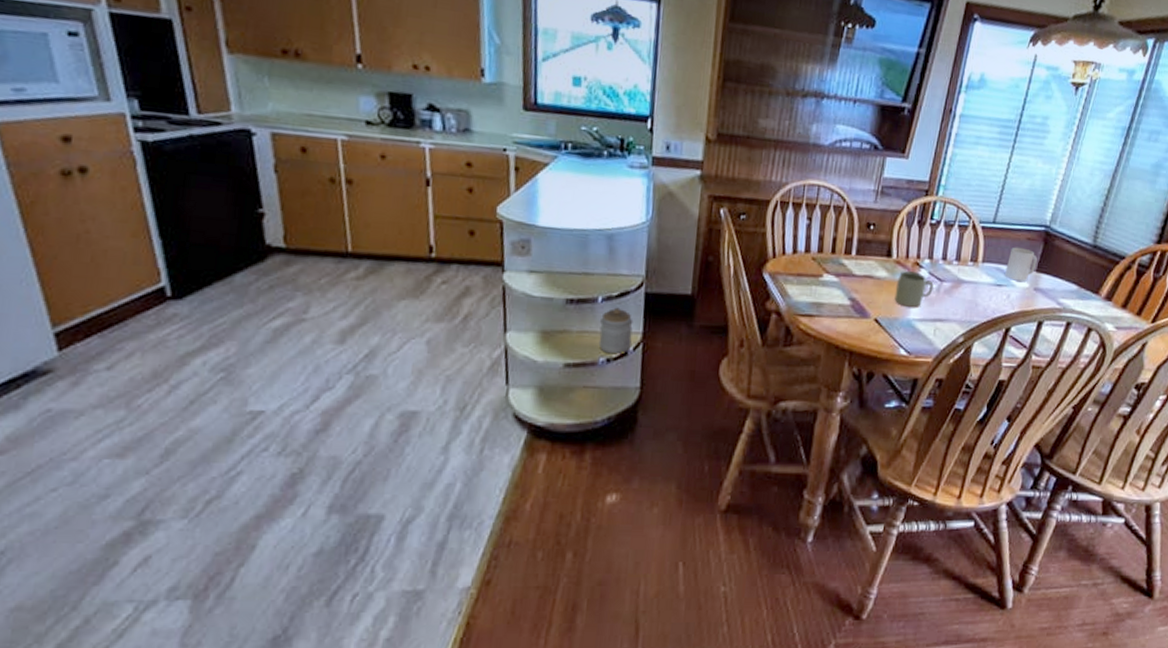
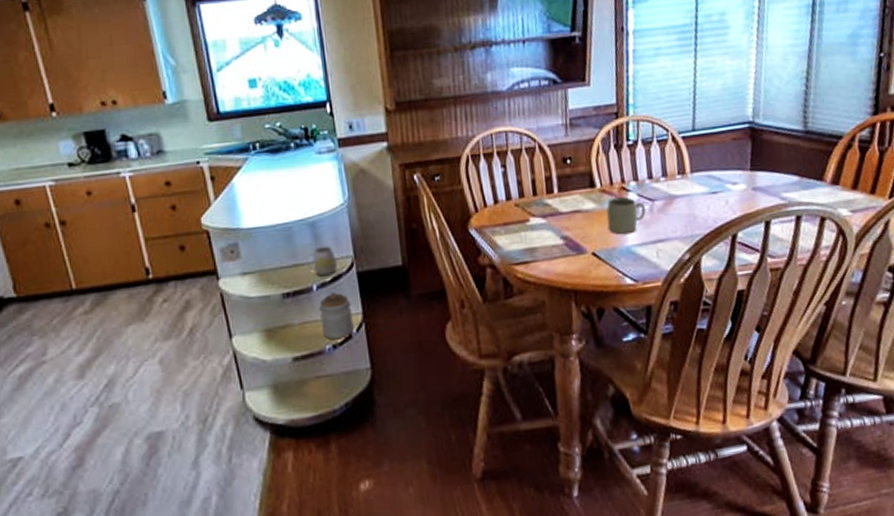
mug: none [596,260,628,291] -> present [305,245,338,277]
mug: present [1004,247,1037,282] -> none [716,149,749,185]

